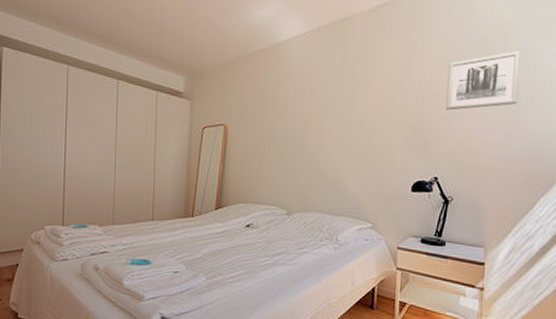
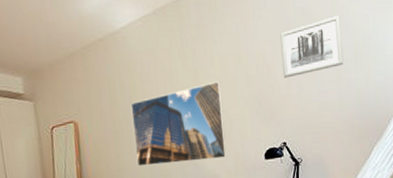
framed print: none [278,104,376,183] -> present [130,81,227,167]

